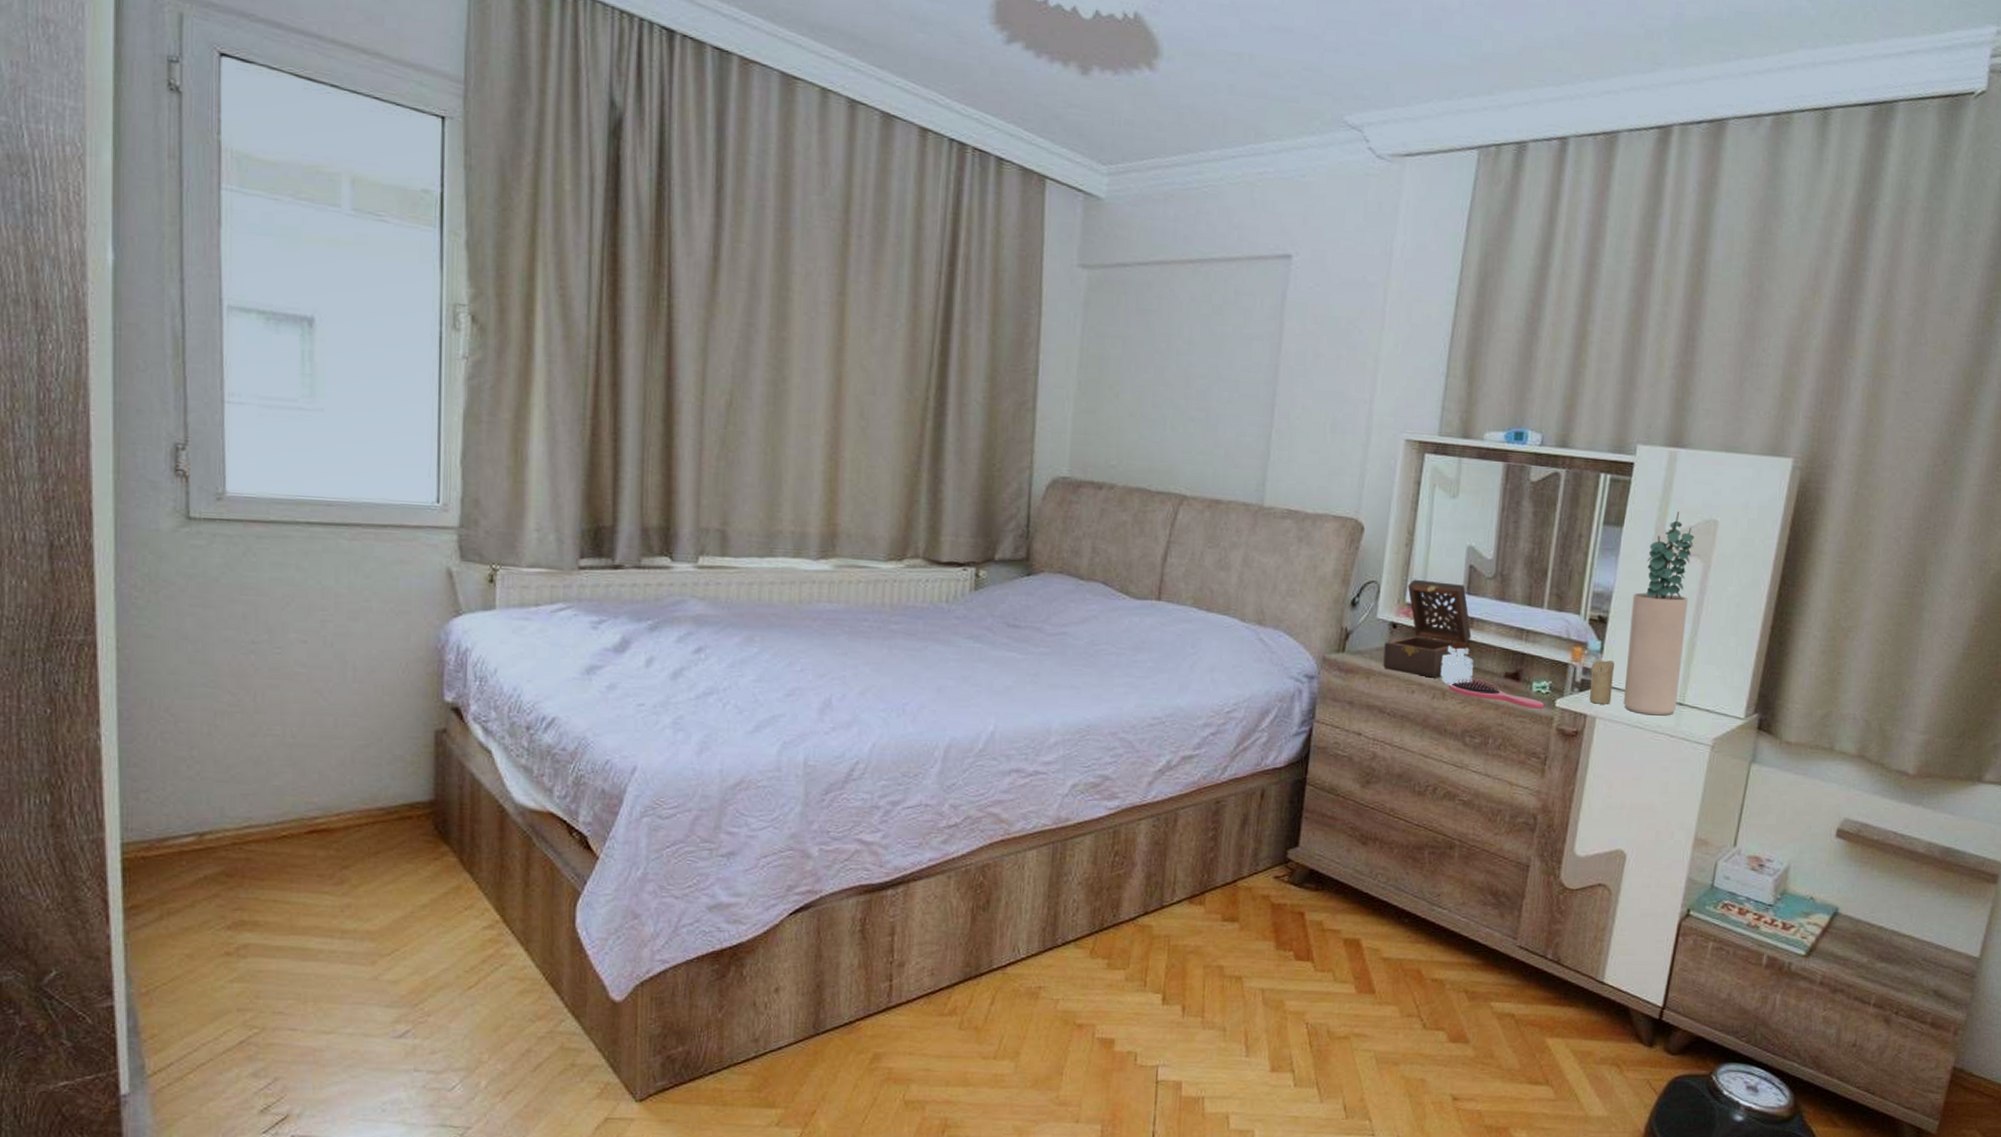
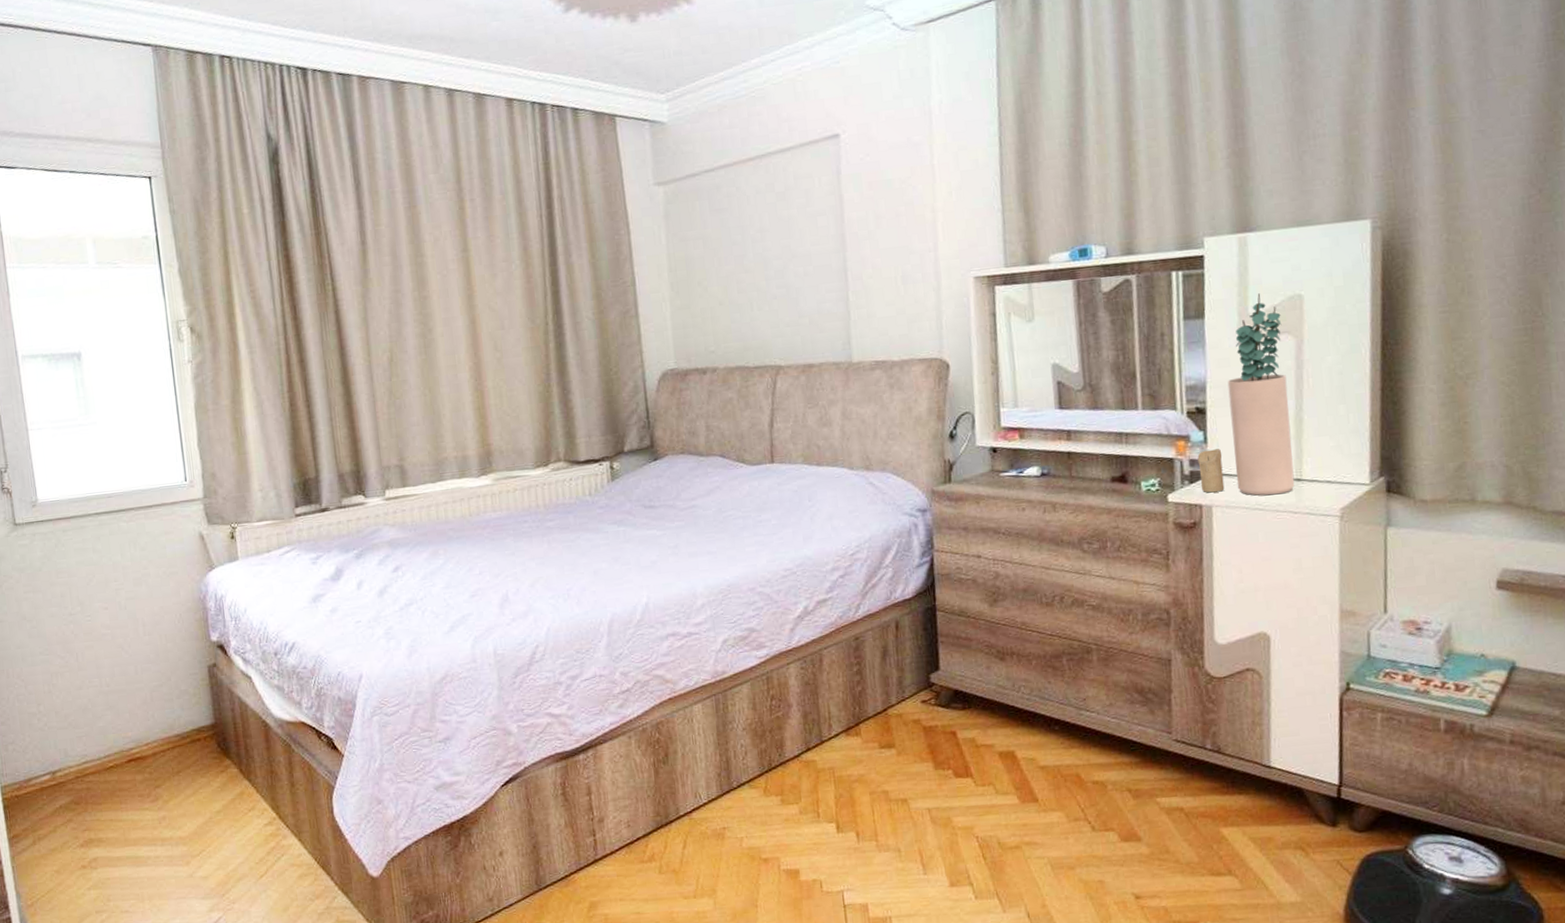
jewelry box: present [1383,579,1472,678] -> none [988,401,1072,494]
perfume bottle: present [1440,641,1474,685] -> none [1045,454,1080,498]
hairbrush: present [1448,677,1545,709] -> none [1057,486,1157,508]

